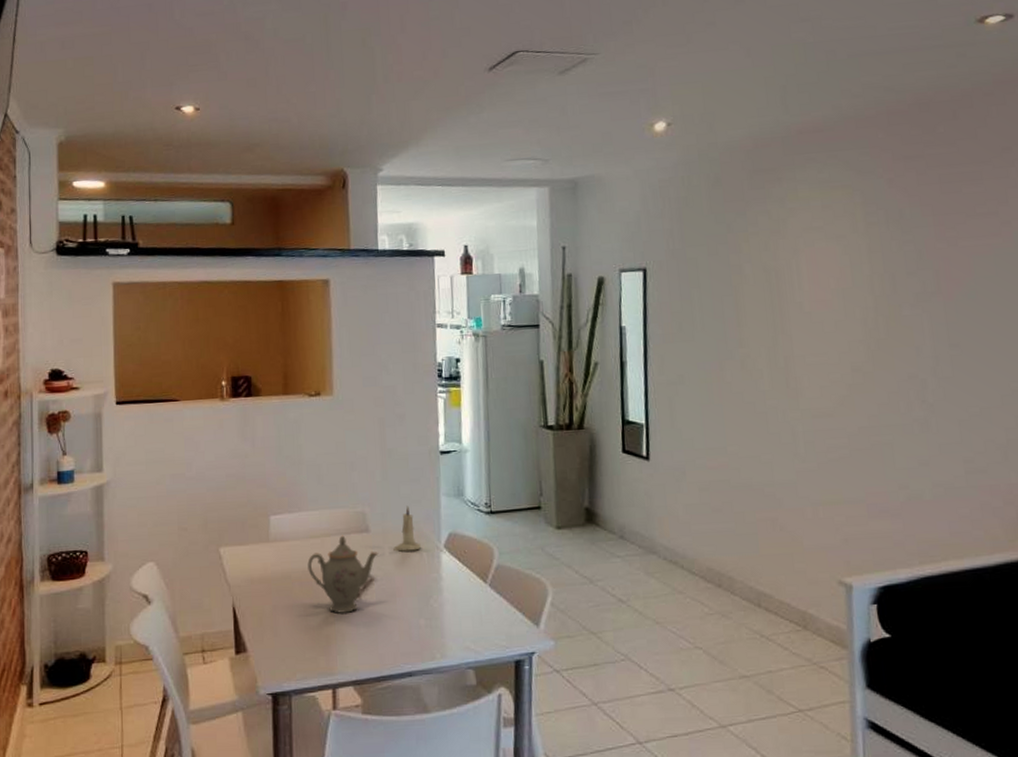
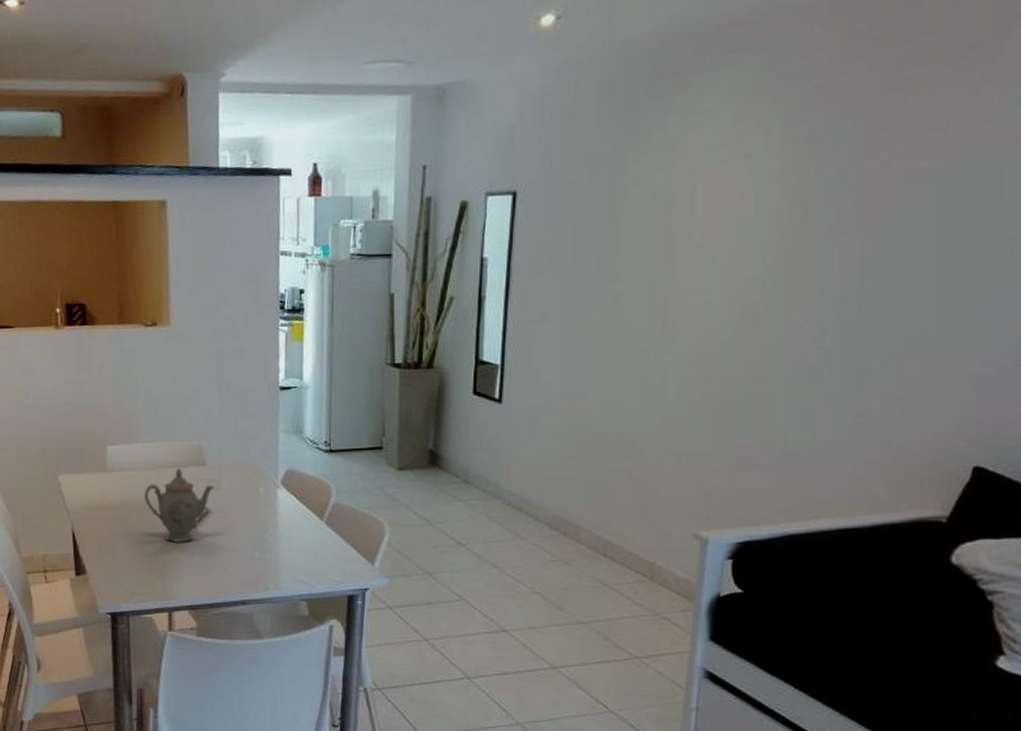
candle: present [393,505,421,552] -> none [230,441,257,486]

